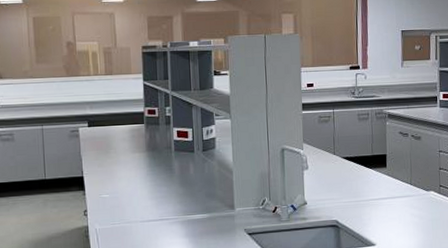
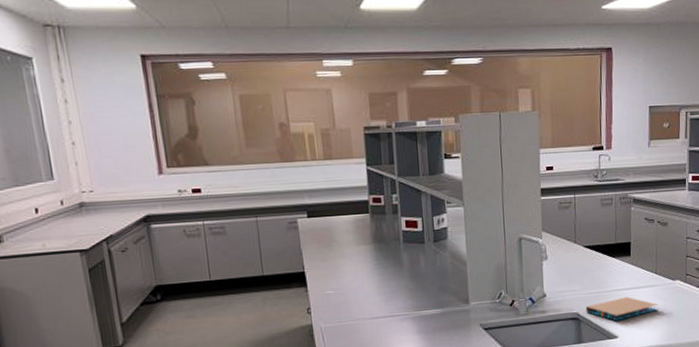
notebook: none [344,205,414,229] -> present [585,296,659,321]

